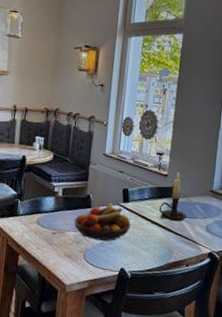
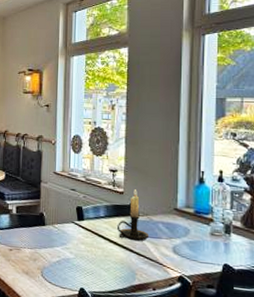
fruit bowl: present [74,202,131,242] -> none [29,220,87,260]

